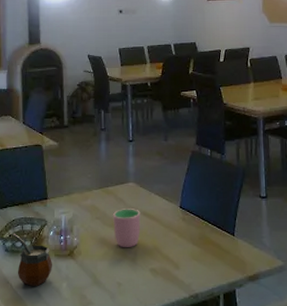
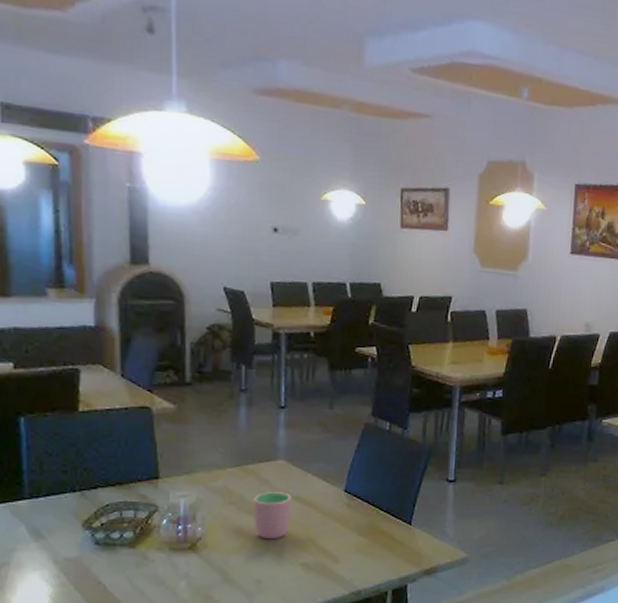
gourd: present [12,233,53,286] -> none [105,521,167,587]

